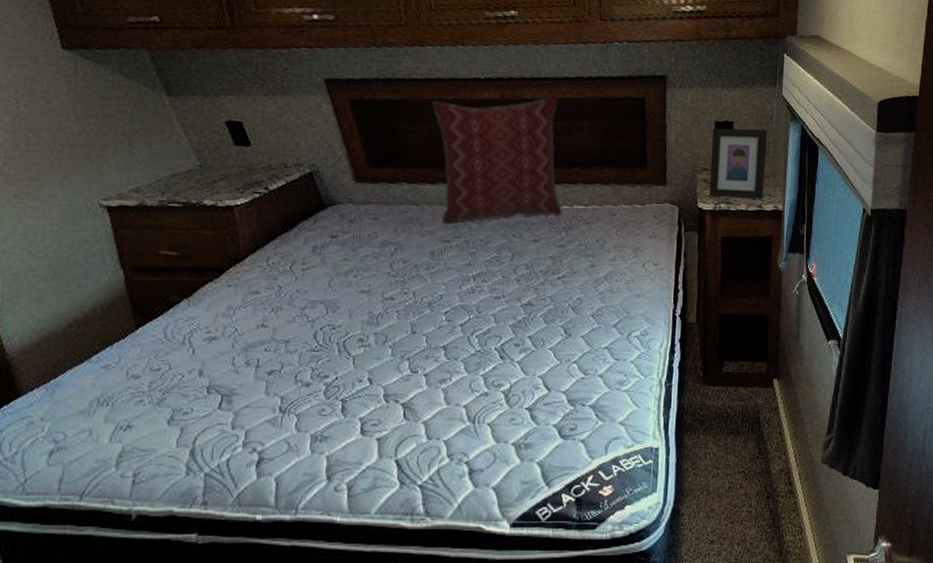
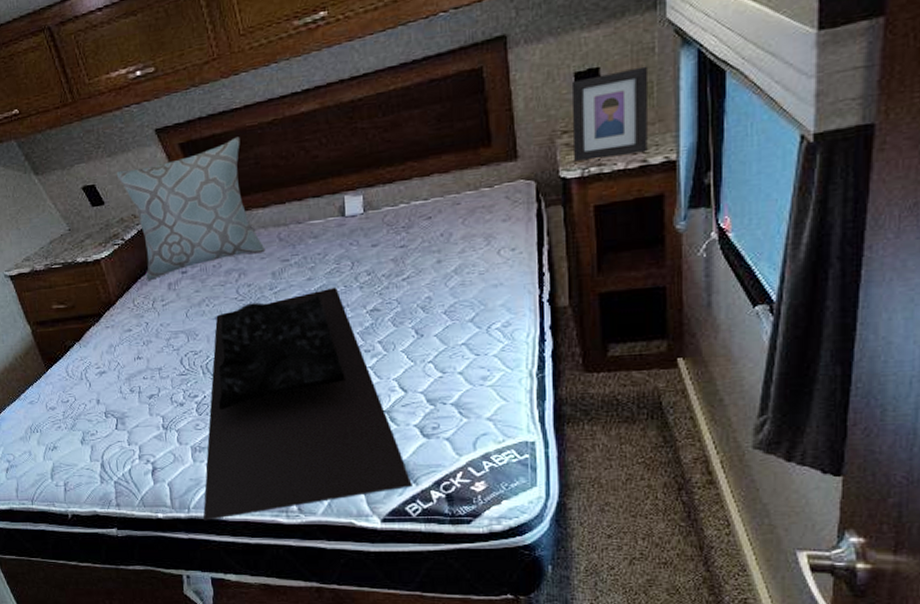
pillow: none [271,107,426,239] -> present [116,137,264,280]
throw blanket: none [312,277,545,525] -> present [202,288,412,522]
pillow: present [432,95,562,224] -> none [254,89,399,244]

